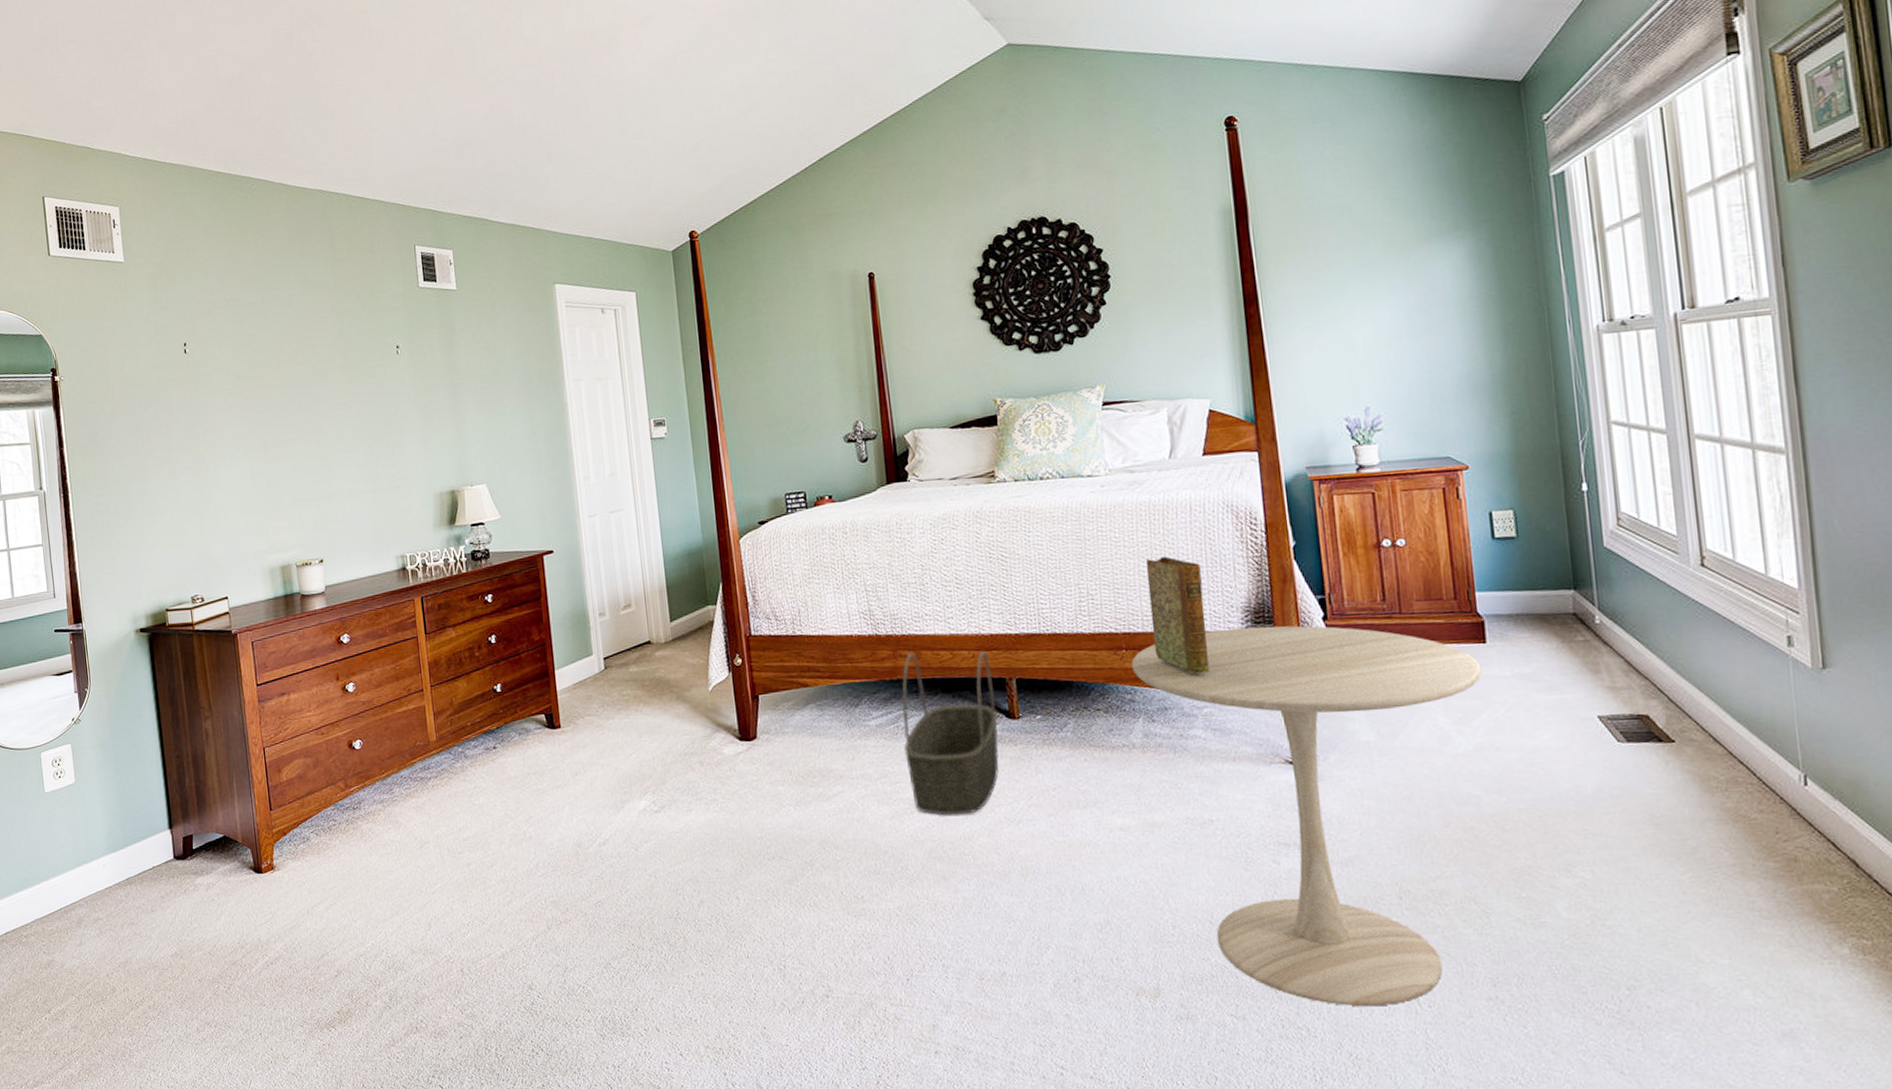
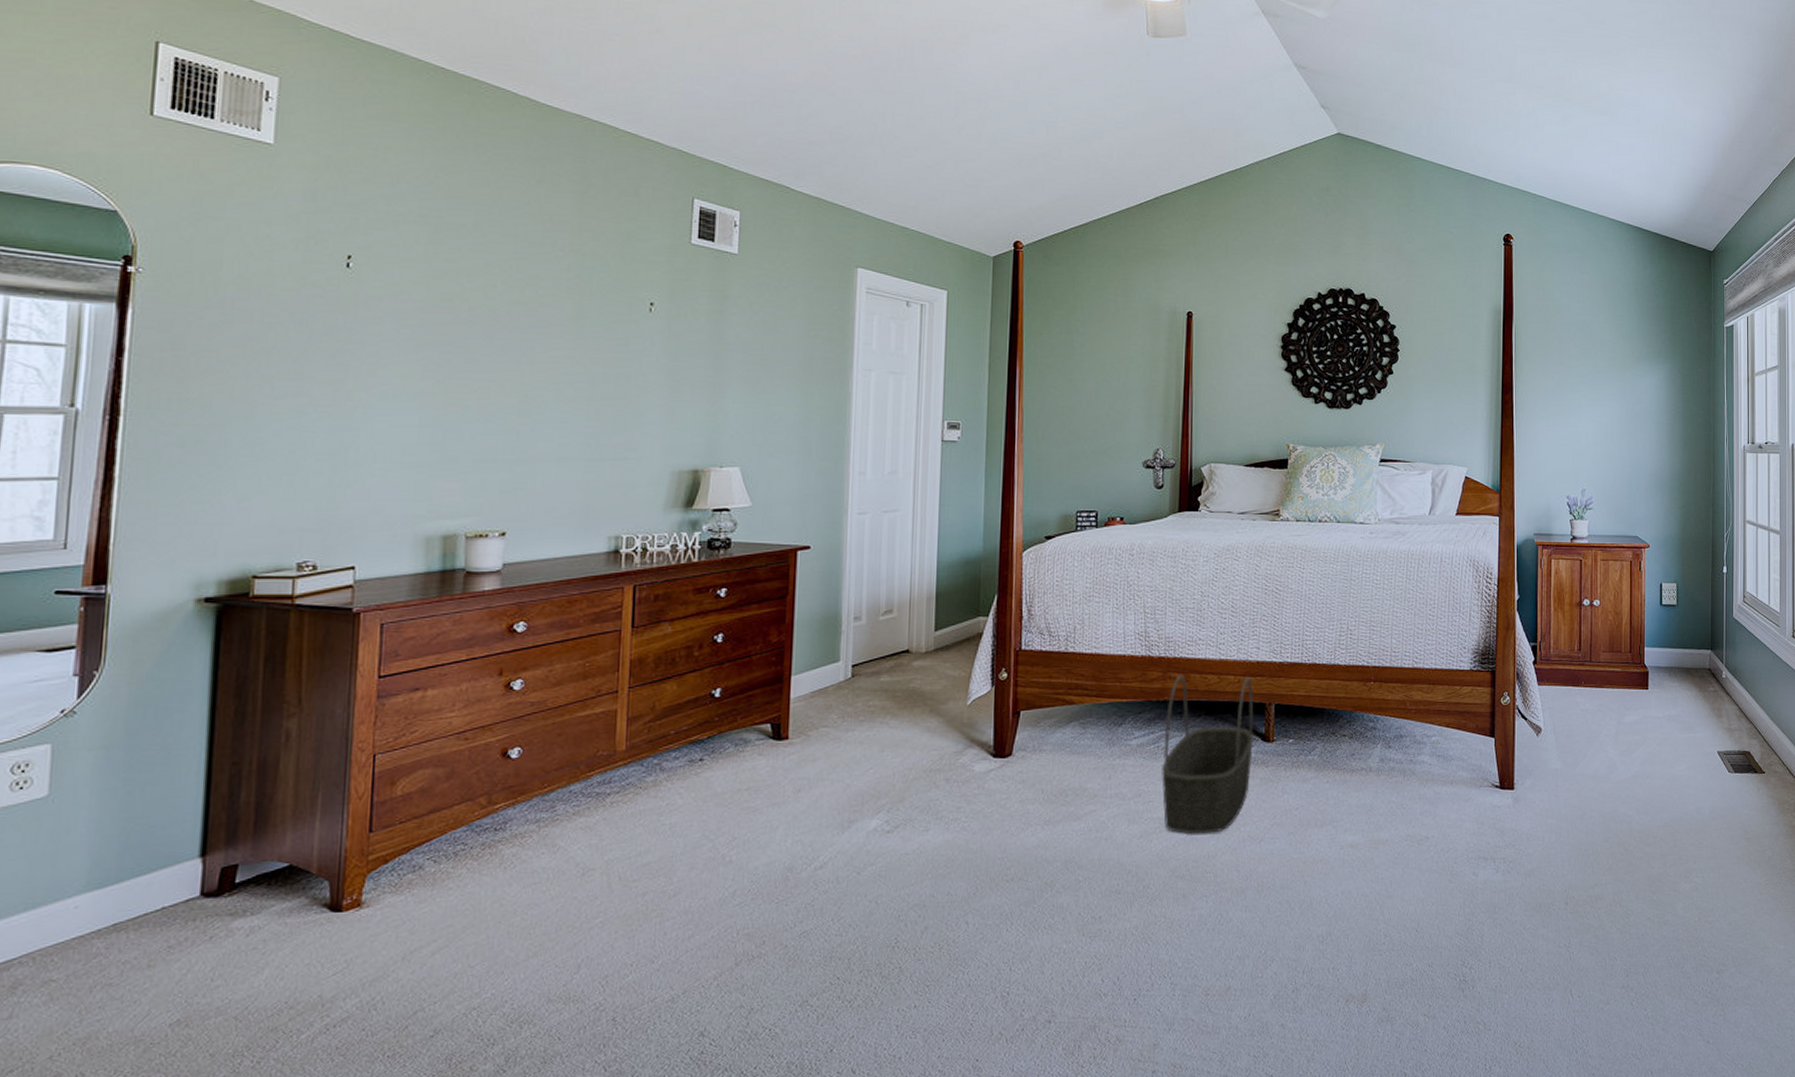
side table: present [1131,625,1482,1007] -> none [1377,666,1643,1001]
book: present [1146,556,1209,674] -> none [1398,600,1444,706]

